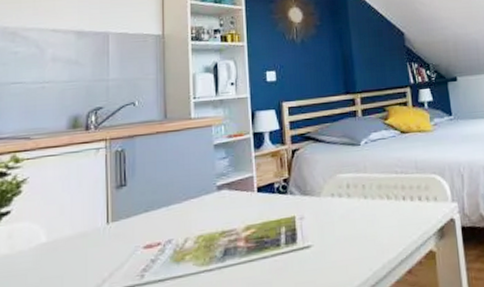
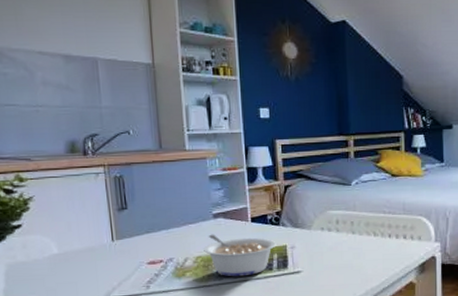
legume: none [206,208,284,258] -> present [204,234,276,277]

